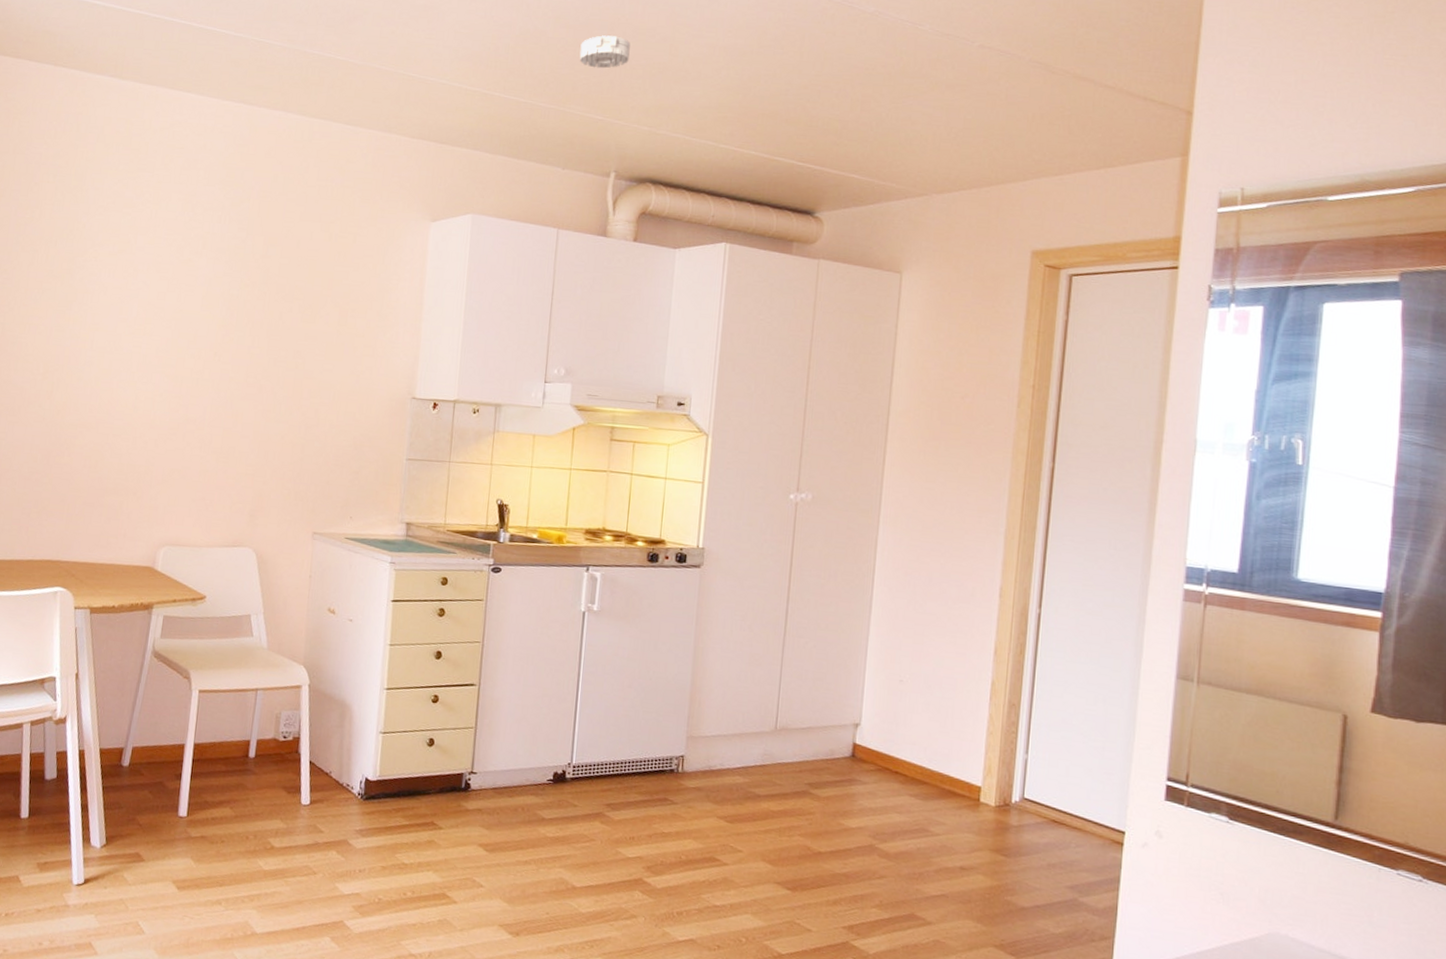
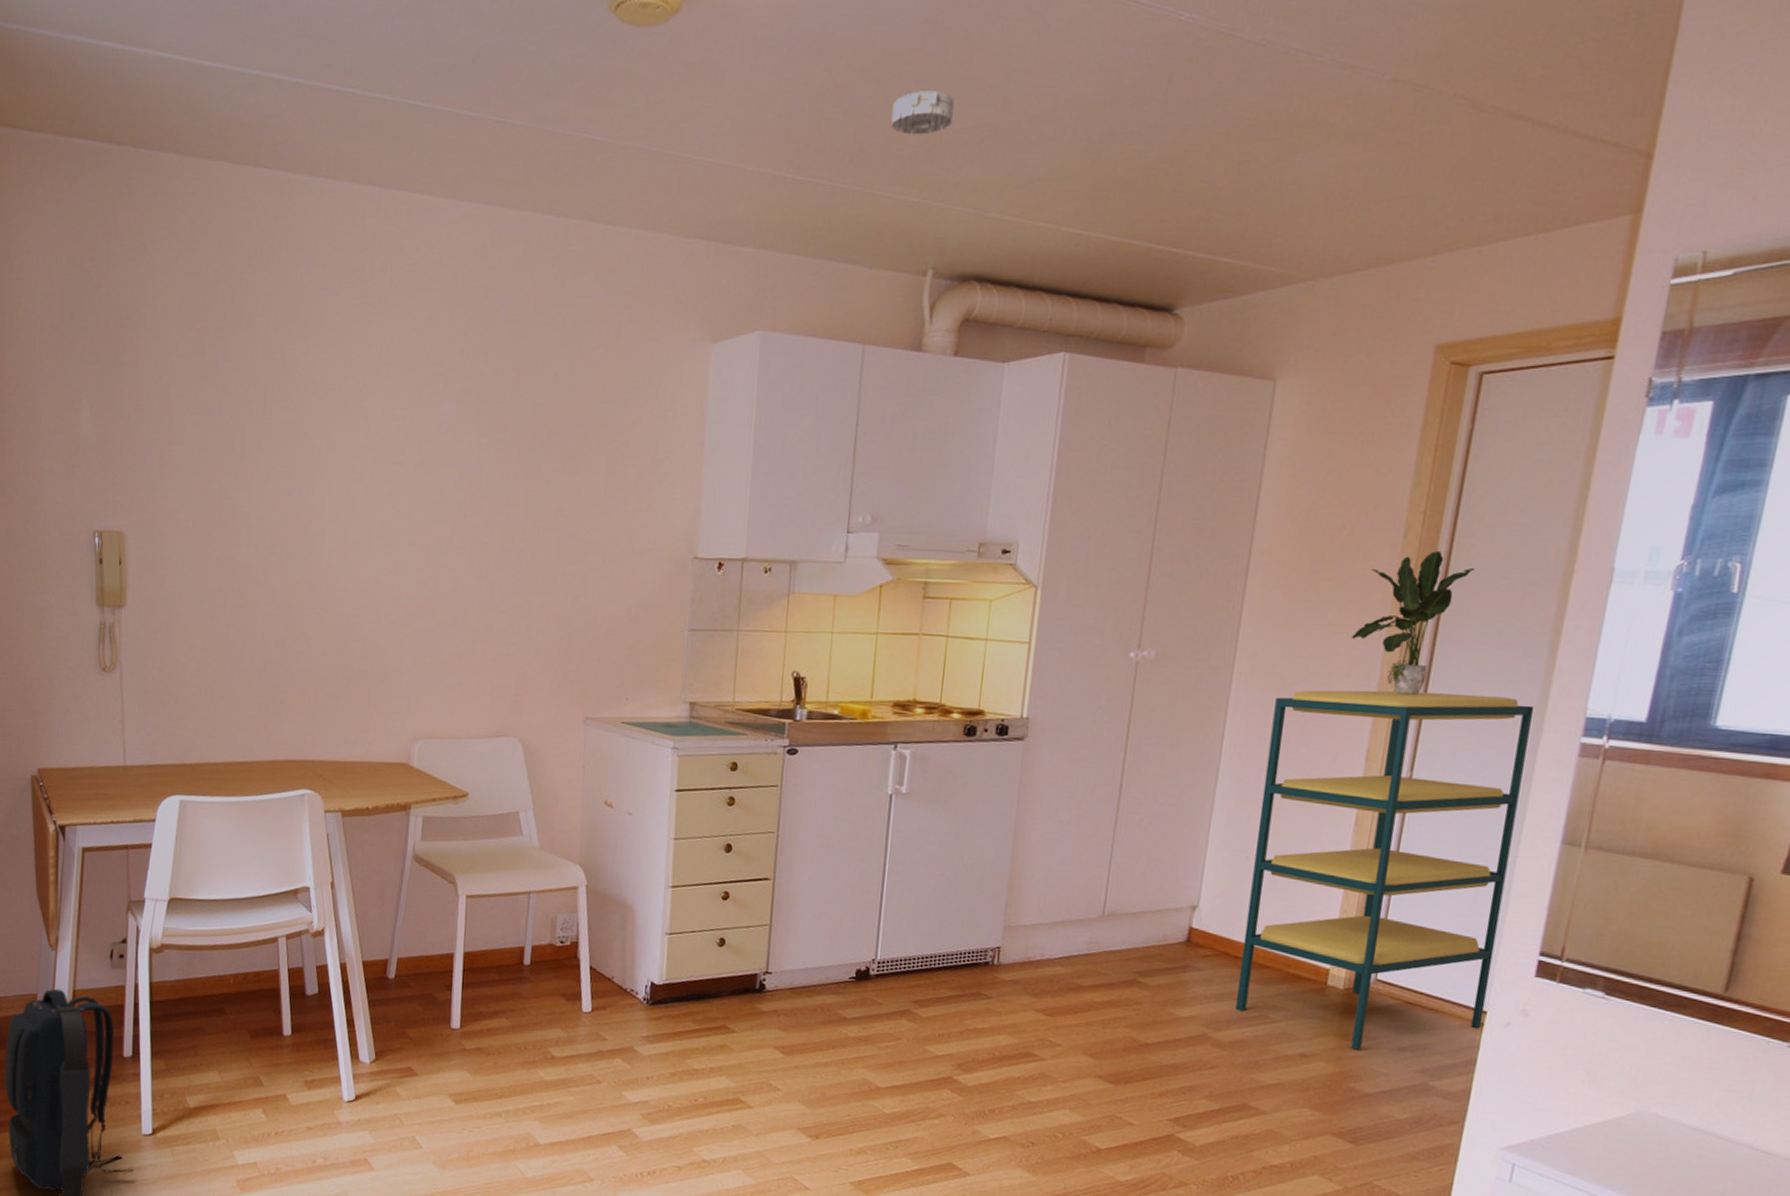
shelving unit: none [899,533,1141,865] -> present [1236,690,1535,1050]
potted plant: none [980,418,1080,541] -> present [1352,550,1475,695]

